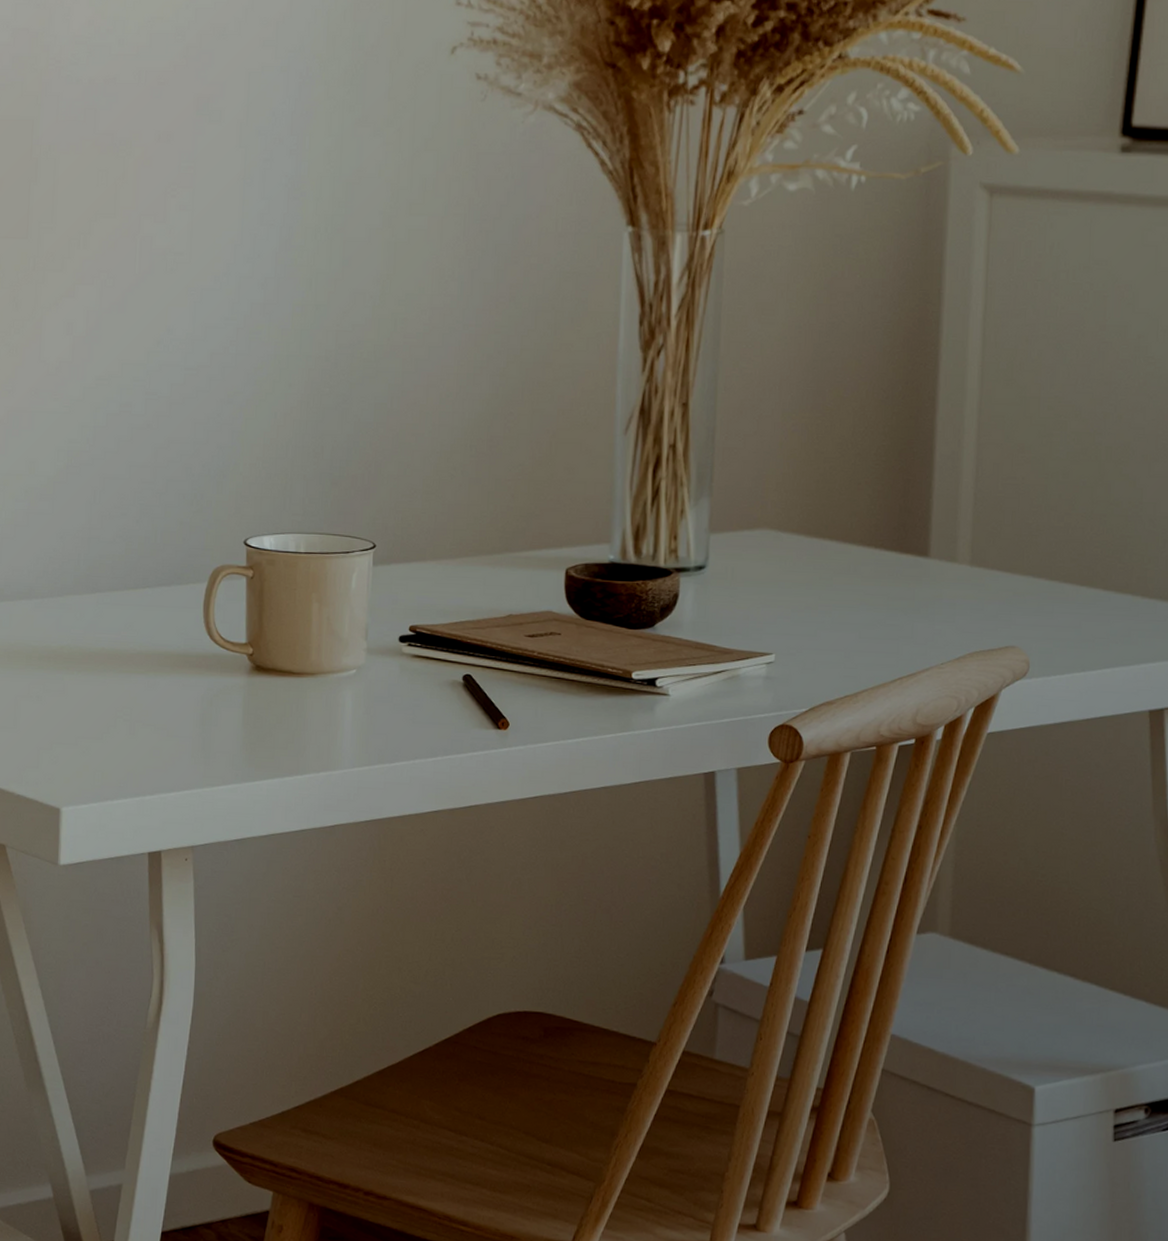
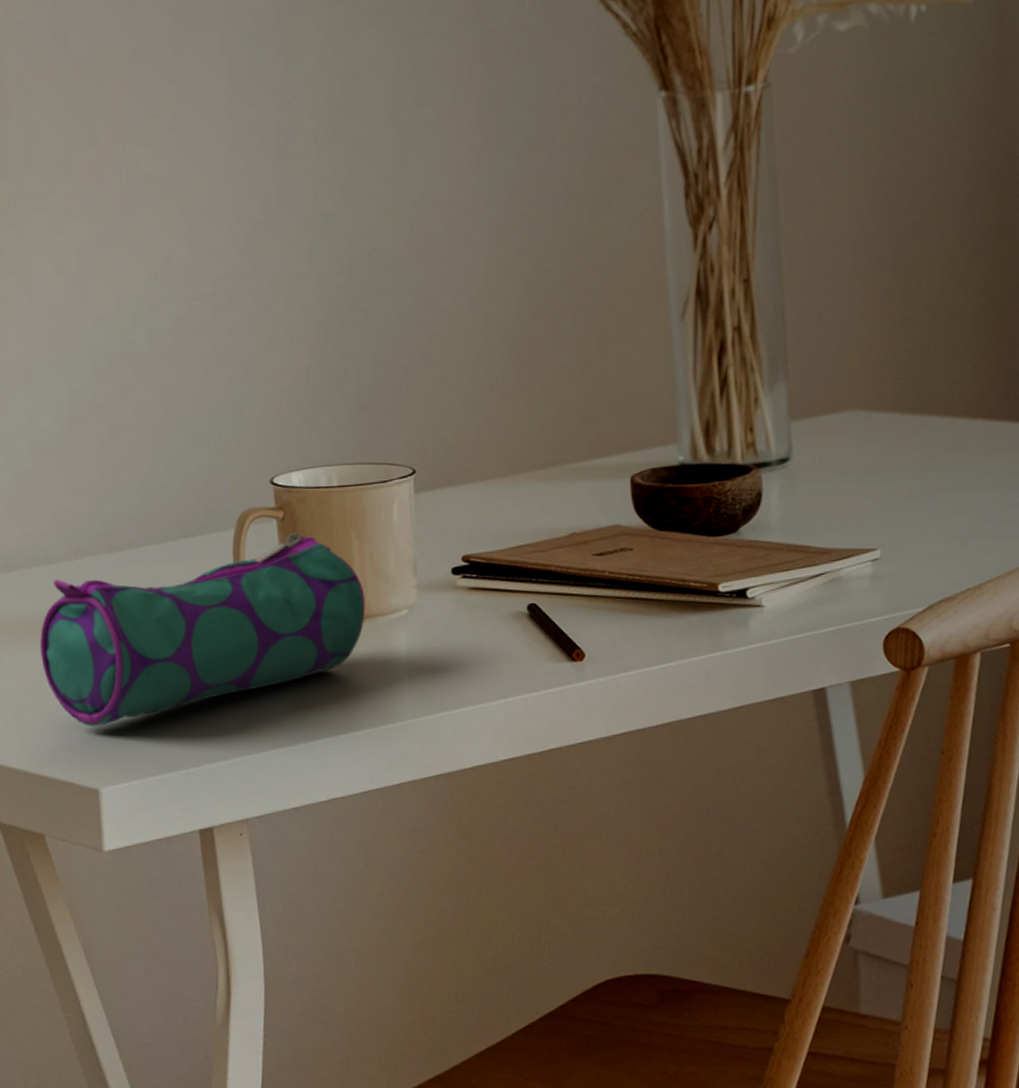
pencil case: none [17,590,319,752] -> present [39,532,366,727]

